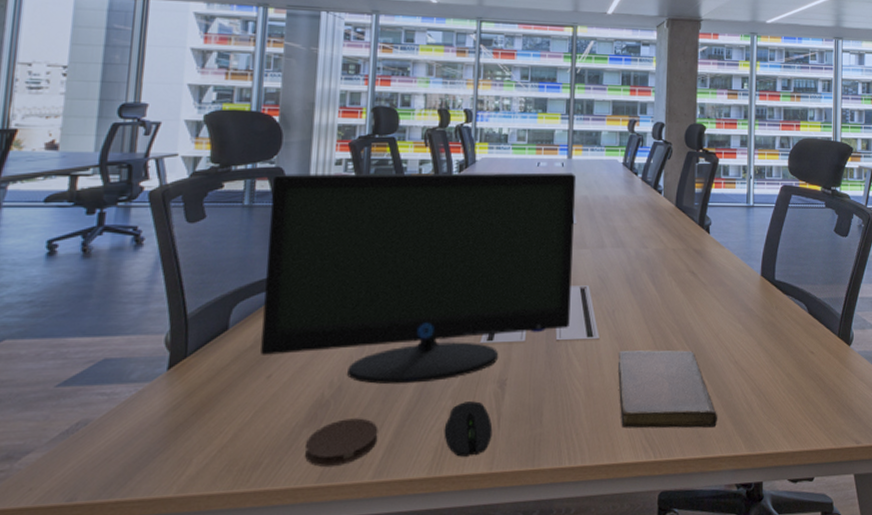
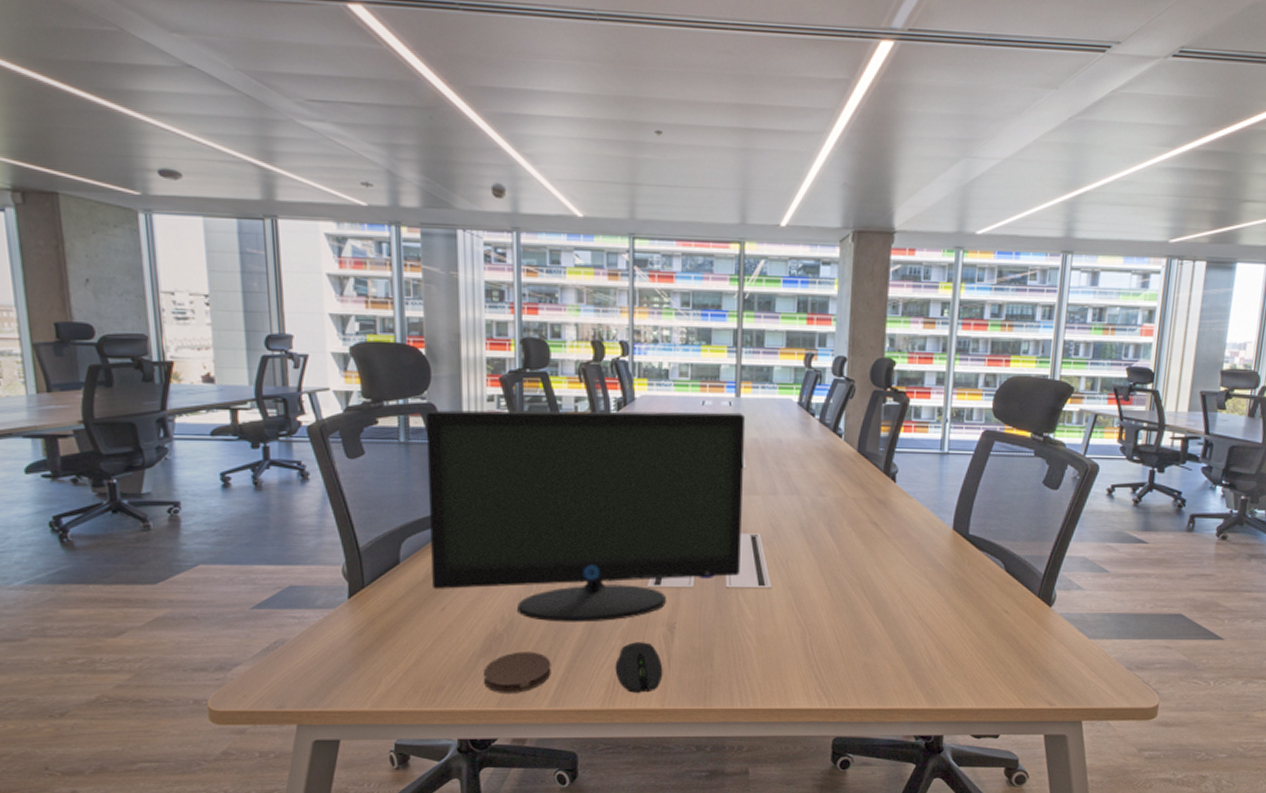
notebook: present [618,350,717,429] -> none [791,600,897,680]

